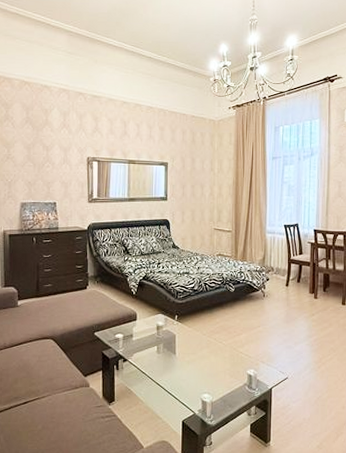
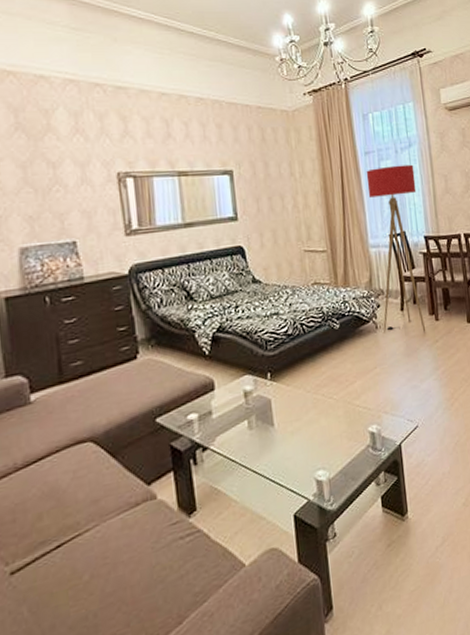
floor lamp: none [269,170,313,306] -> present [366,164,426,332]

